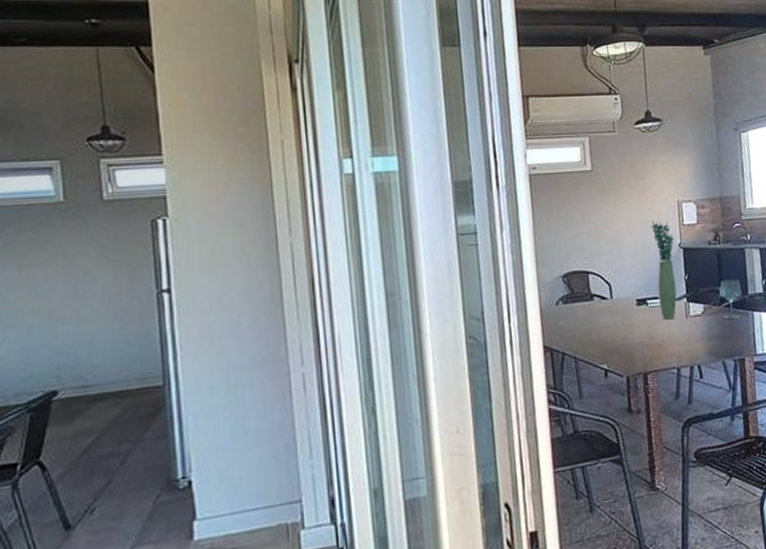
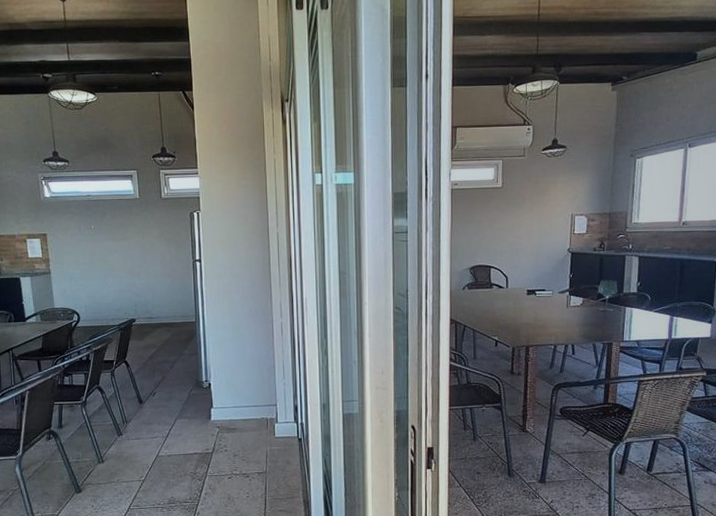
vase: present [651,220,677,320] -> none [545,228,564,308]

